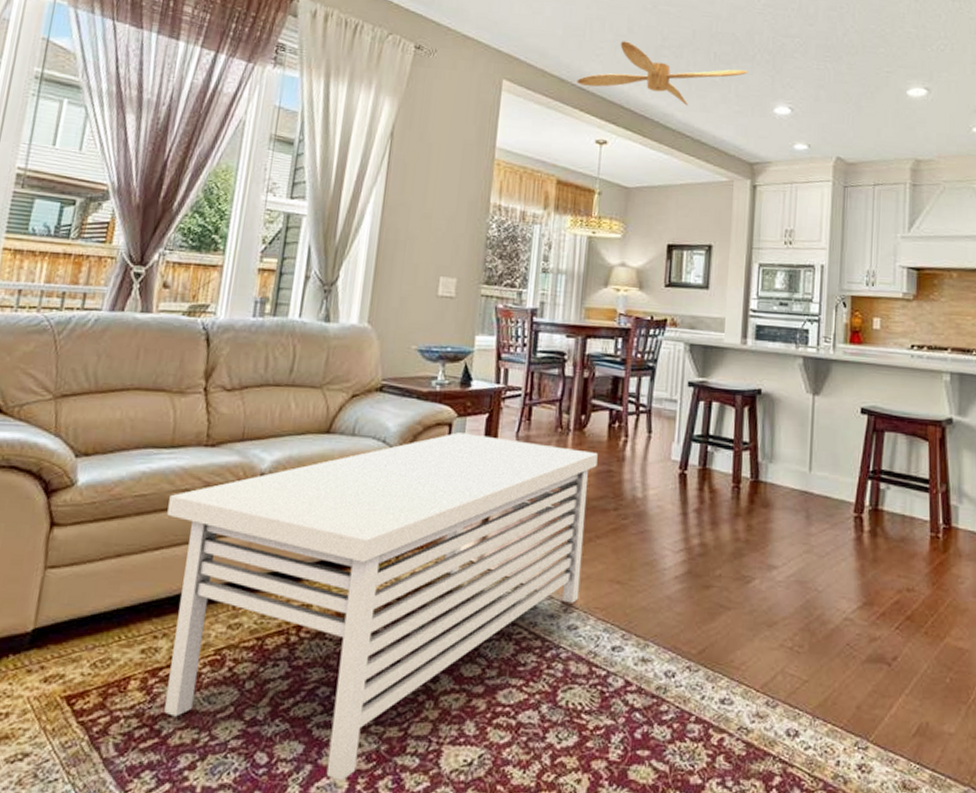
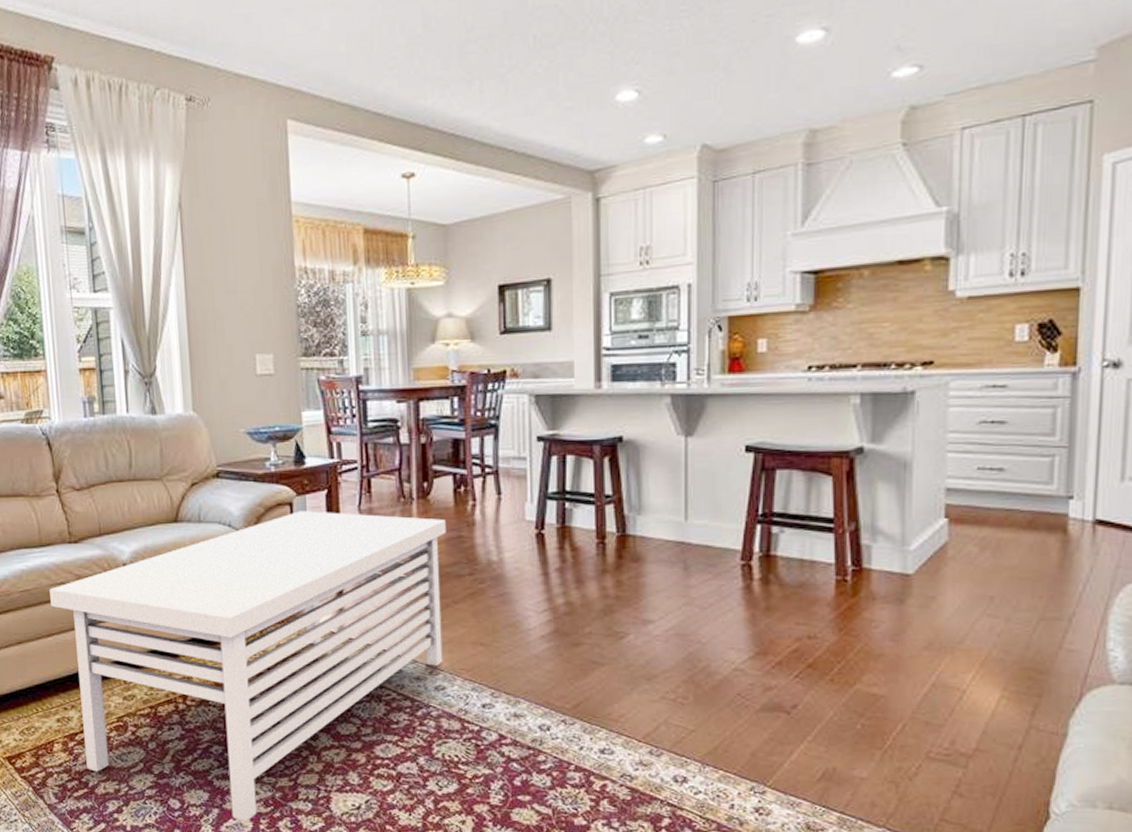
ceiling fan: present [576,41,748,106] -> none [370,43,579,112]

